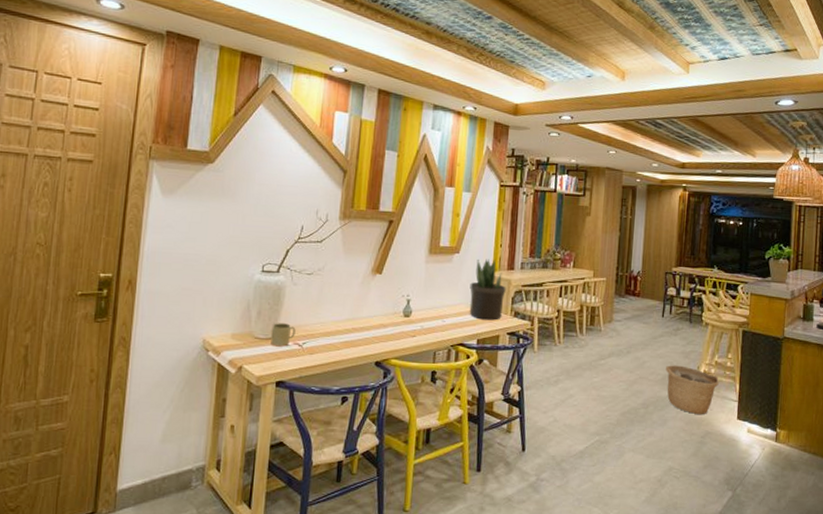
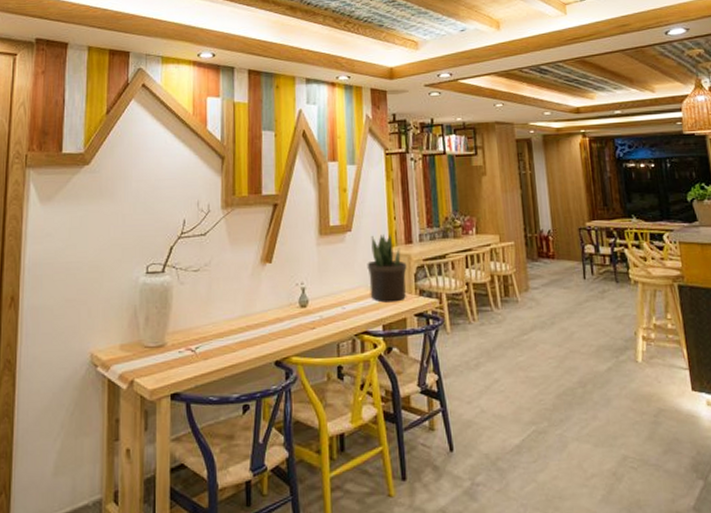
mug: present [271,323,296,347] -> none [161,327,187,355]
basket: present [666,365,720,415] -> none [598,333,664,390]

